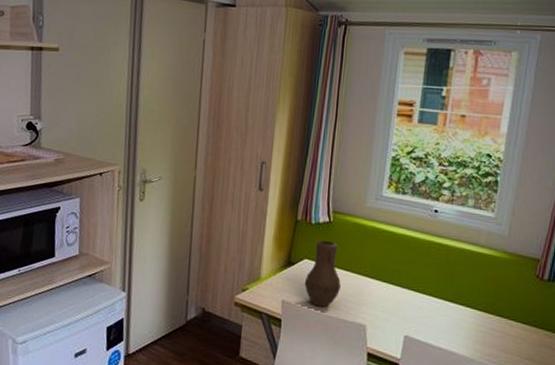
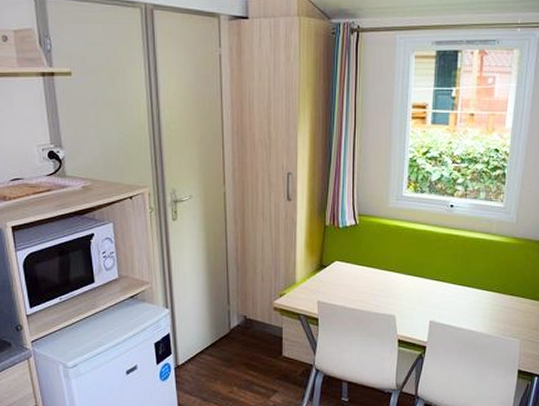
vase: present [304,240,341,308] -> none [336,243,370,304]

